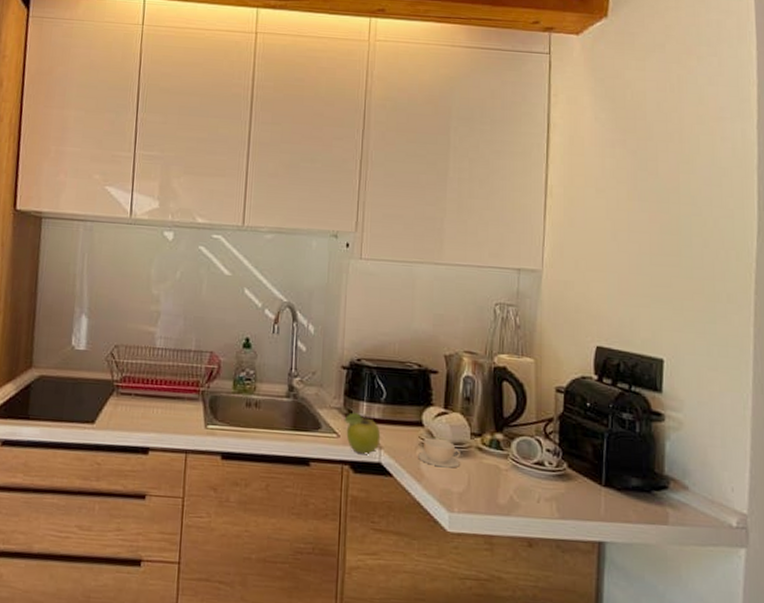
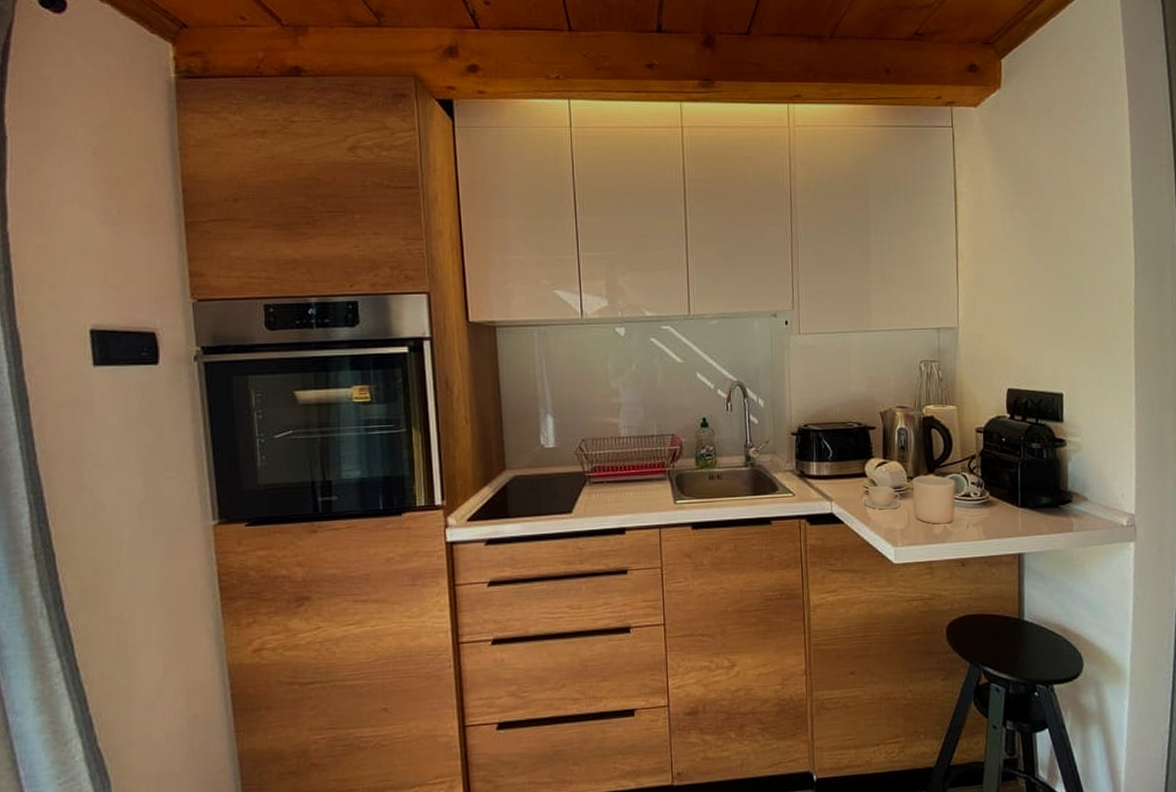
fruit: present [344,412,381,454] -> none [797,472,831,508]
mug: none [475,433,528,494] -> present [912,475,956,524]

